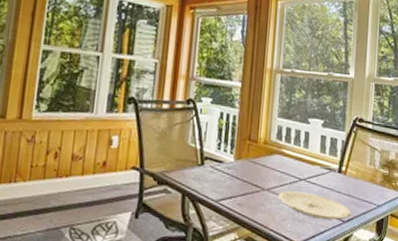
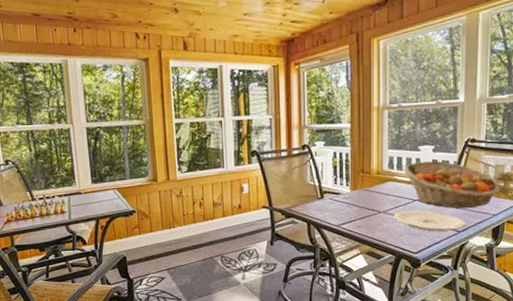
fruit basket: none [291,135,387,196] -> present [403,161,503,209]

